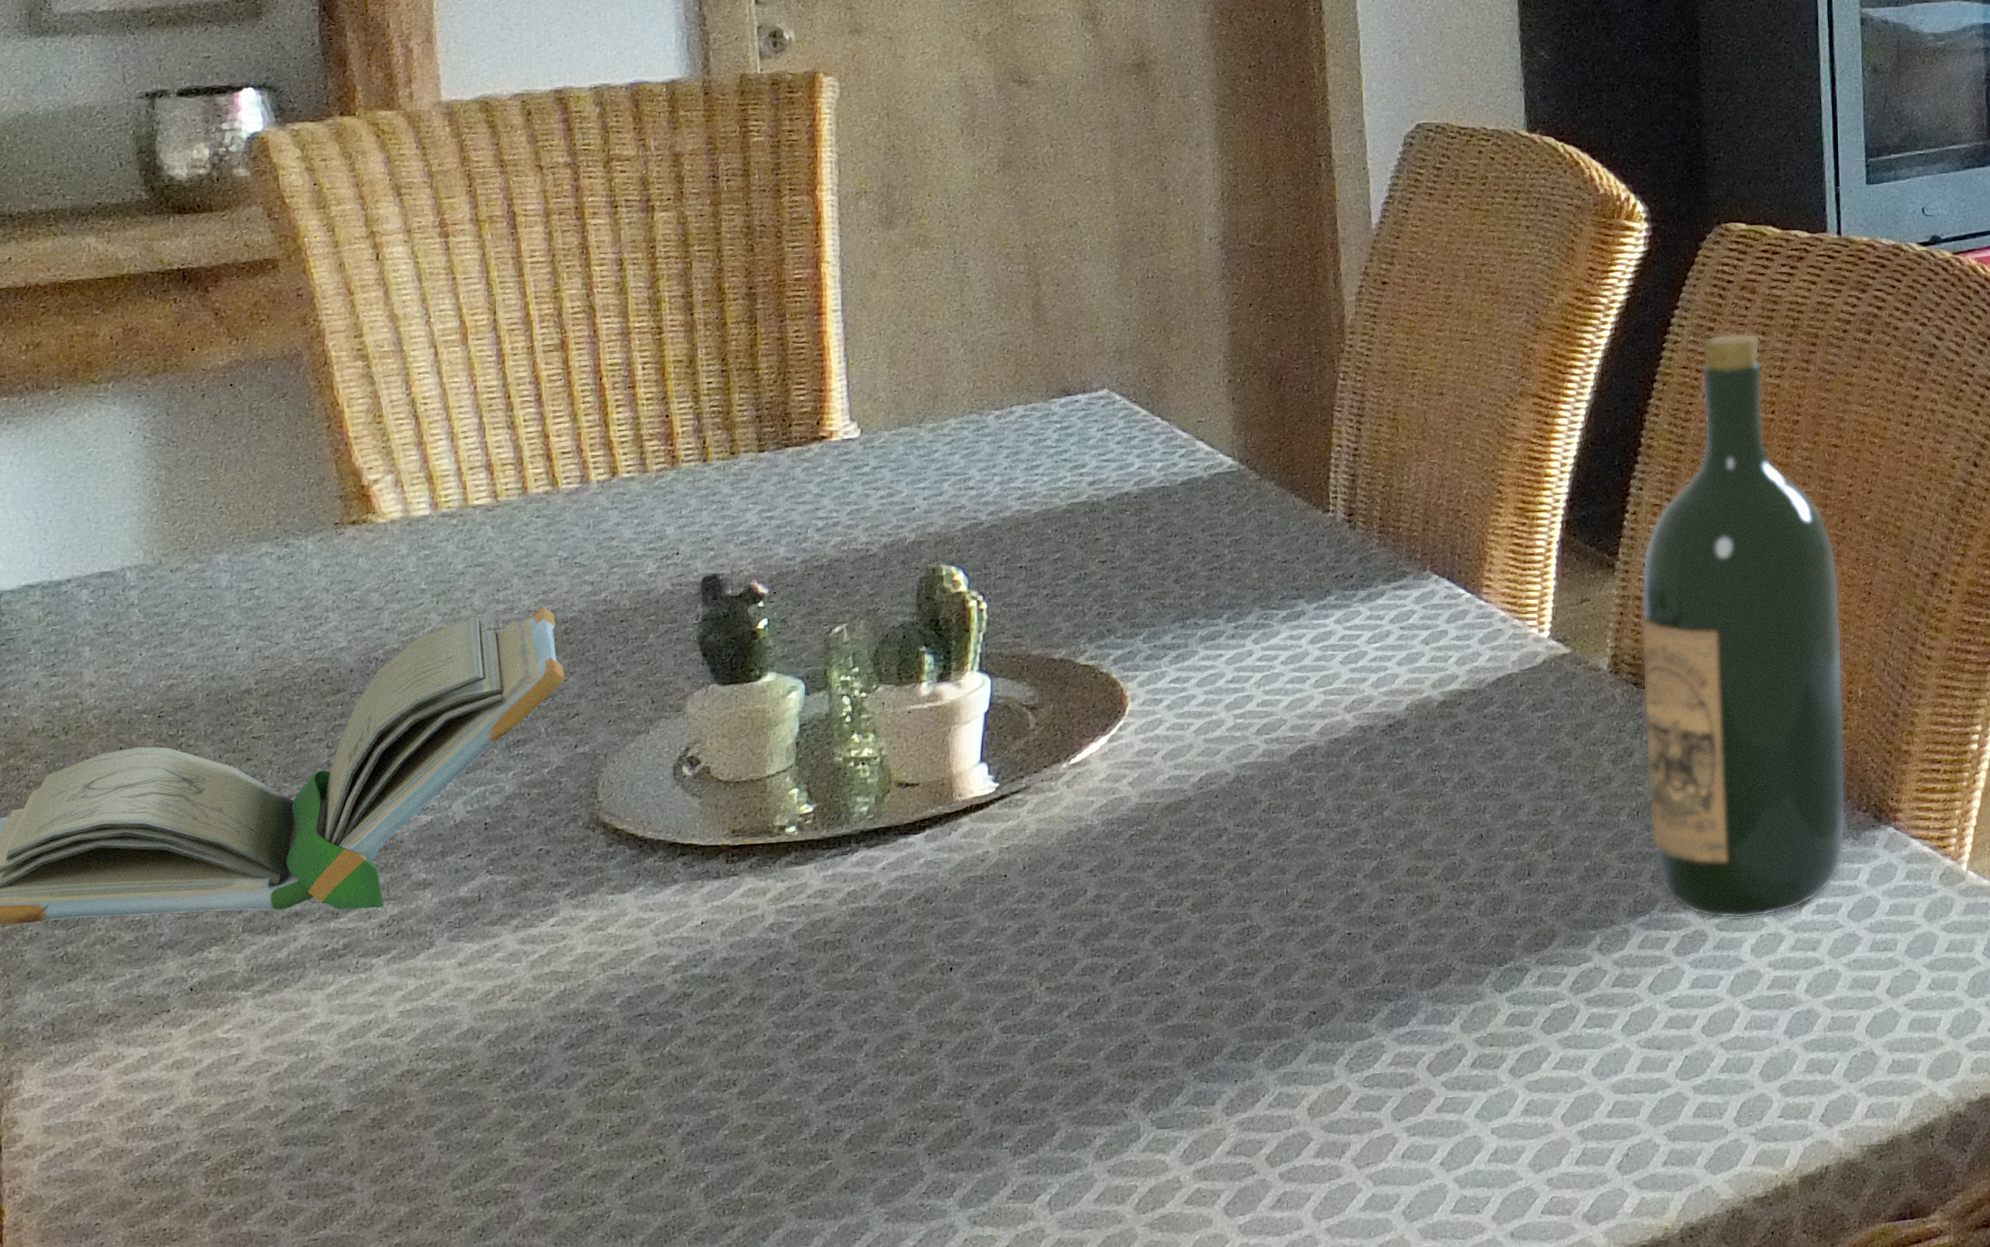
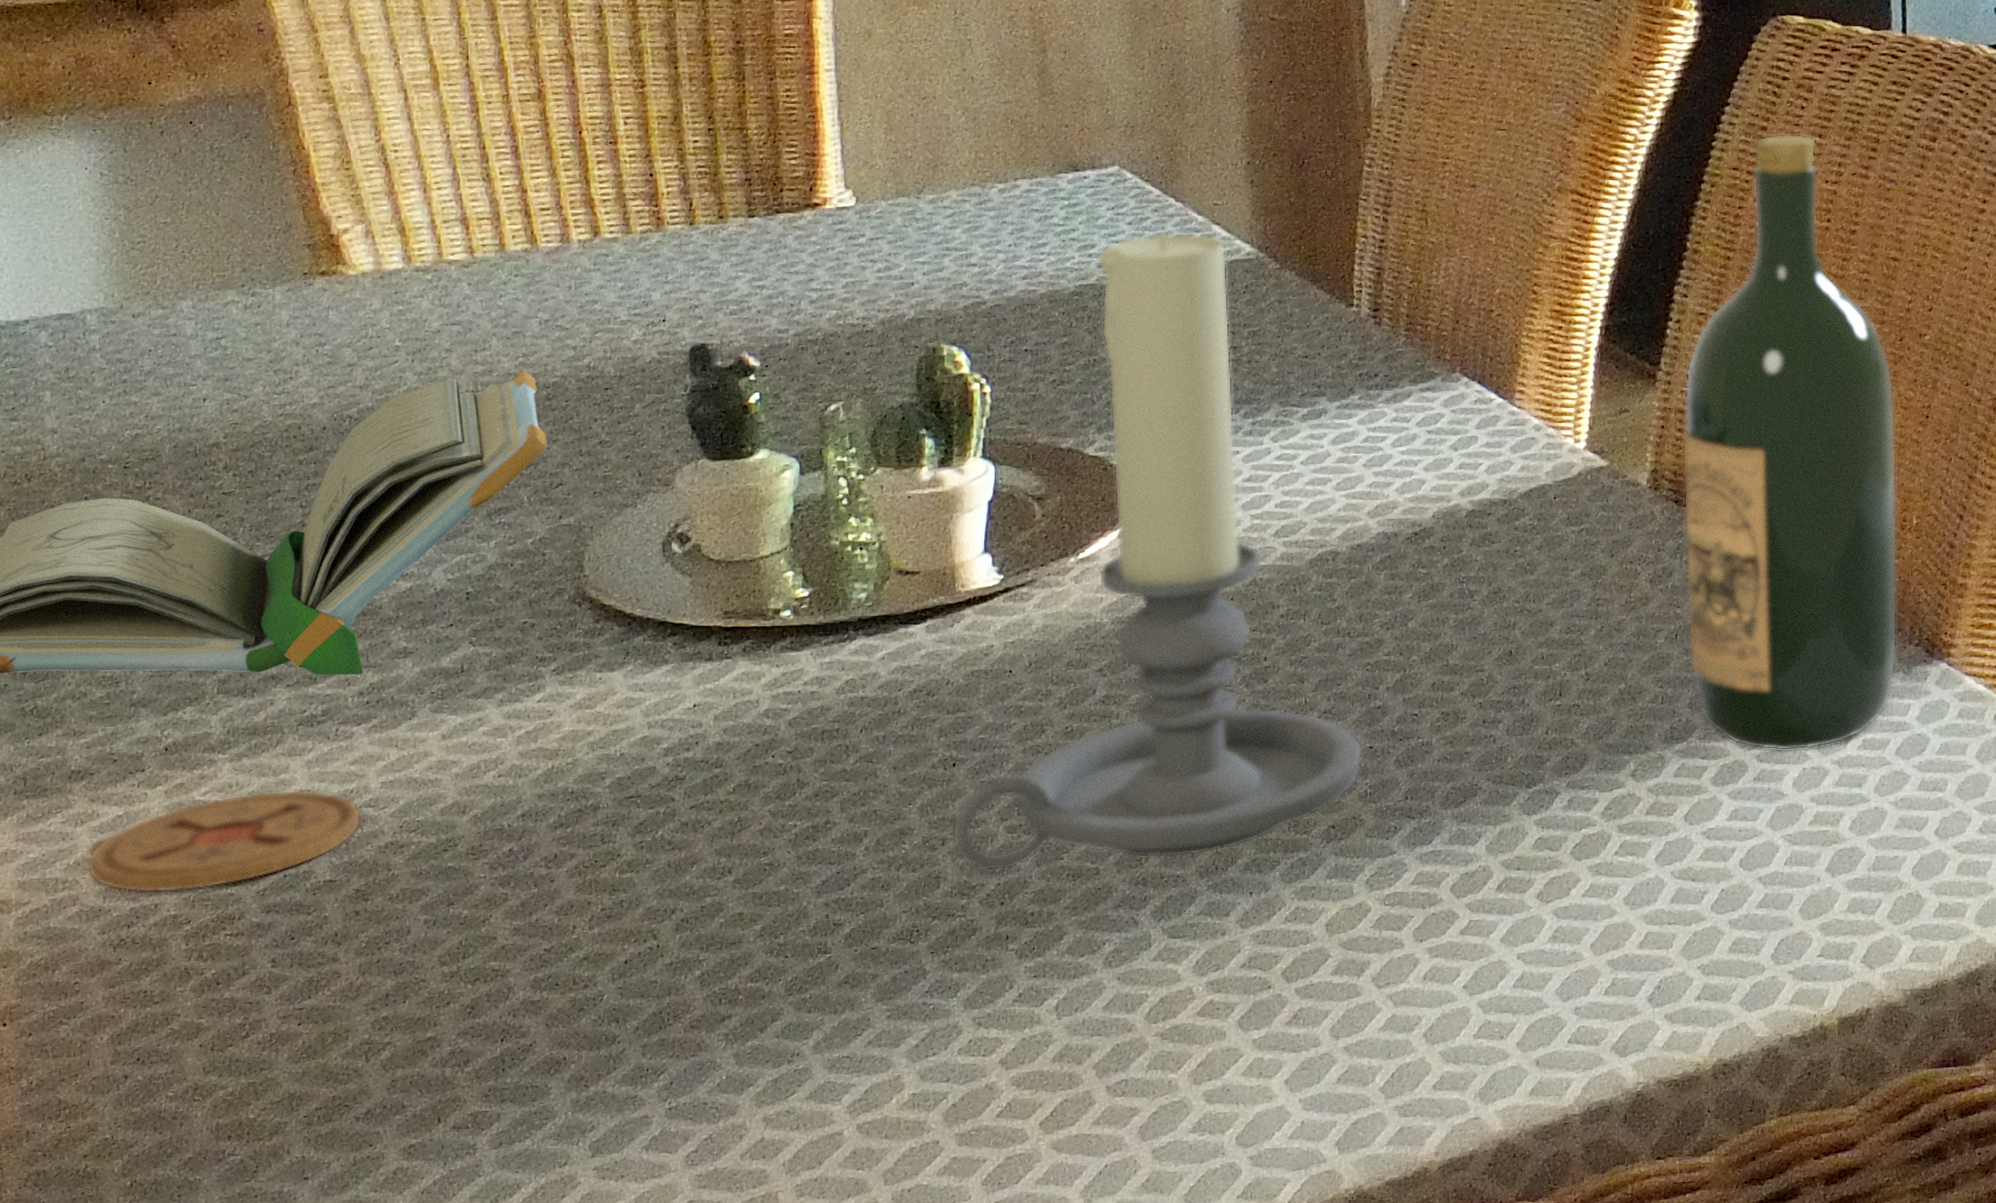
coaster: none [111,1023,380,1132] -> present [86,790,362,893]
candle holder: none [949,447,1342,1072] -> present [952,229,1363,871]

